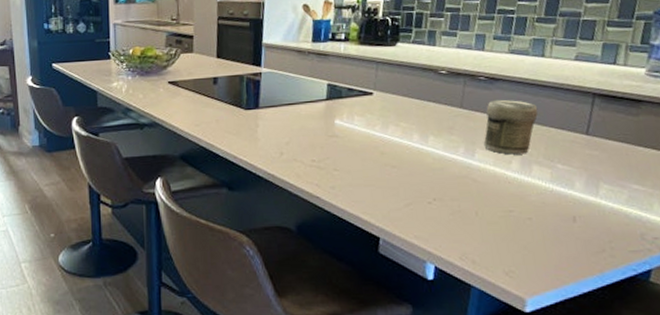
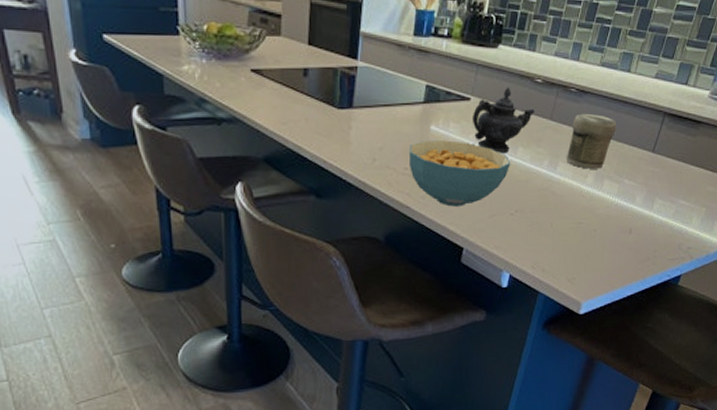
cereal bowl: none [315,132,423,196] -> present [409,140,511,207]
teapot: none [376,80,443,143] -> present [472,86,535,153]

